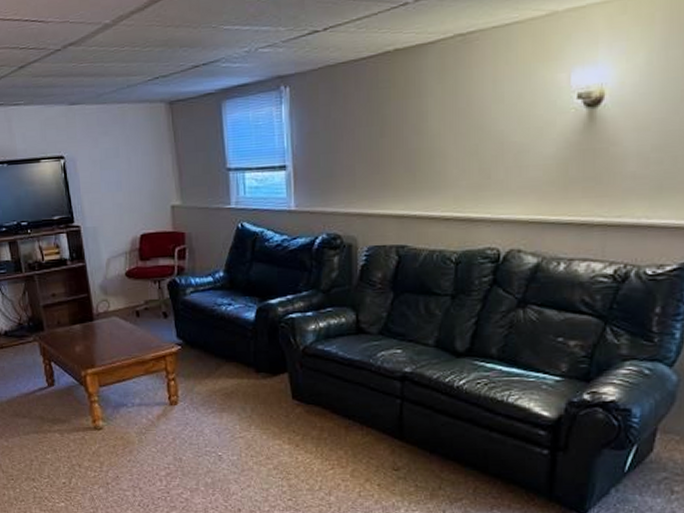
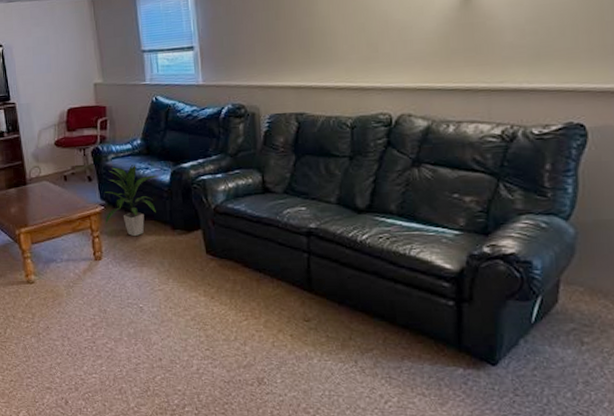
indoor plant: none [181,298,243,380] -> present [104,163,159,237]

